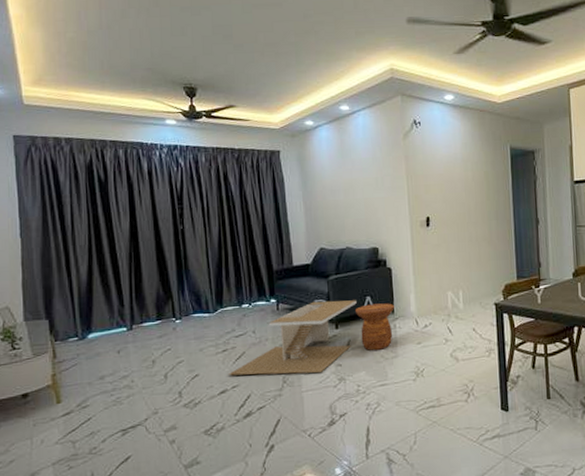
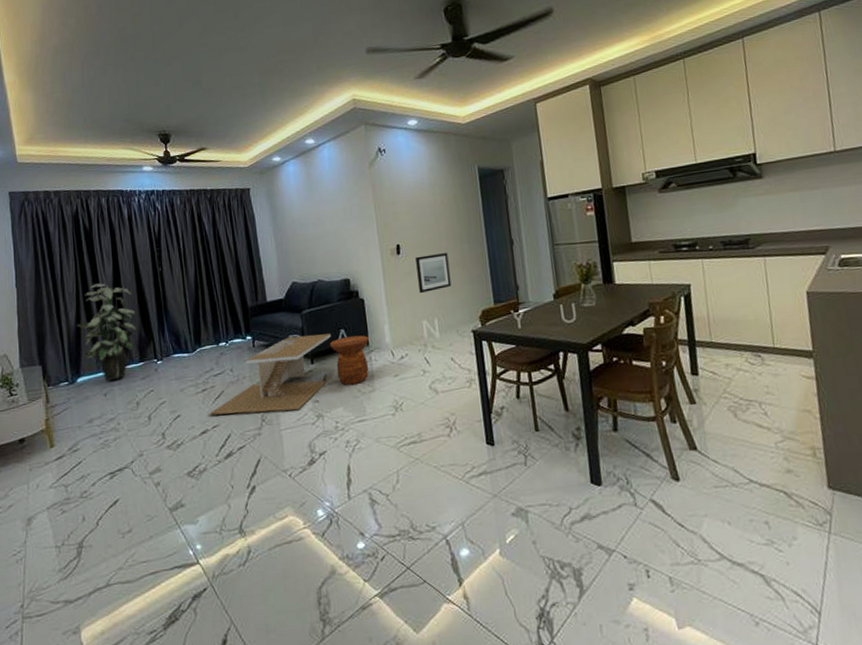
indoor plant: none [89,238,155,338] -> present [77,283,137,381]
wall art: none [444,228,478,266] -> present [415,253,452,294]

